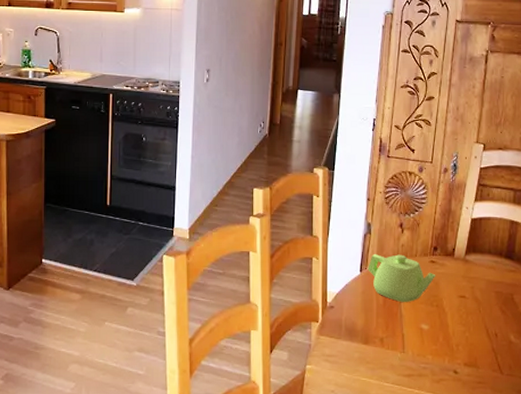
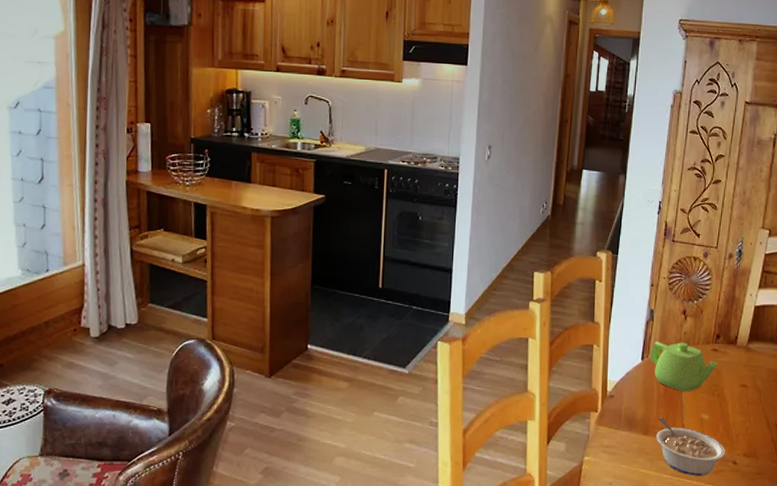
legume: none [377,327,445,385] -> present [656,417,725,476]

